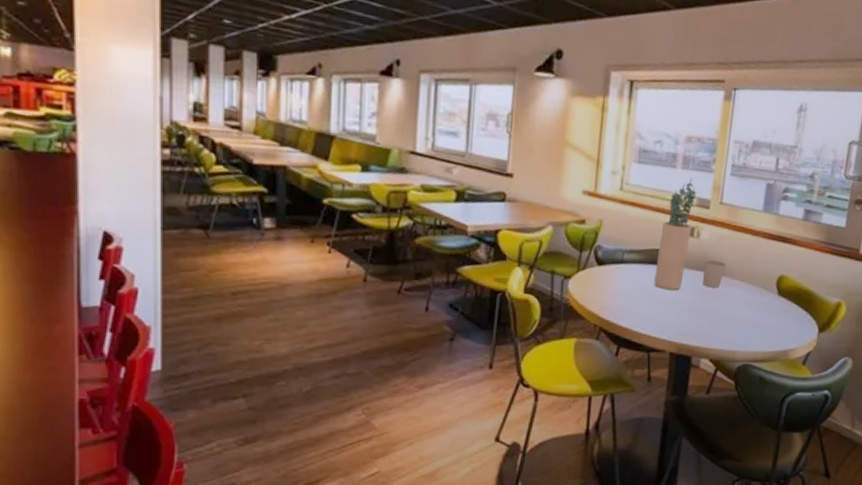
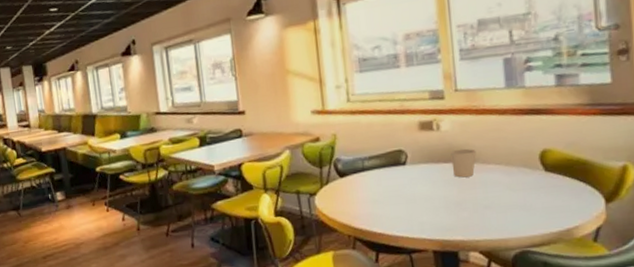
vase: present [654,177,697,291] -> none [397,72,431,189]

